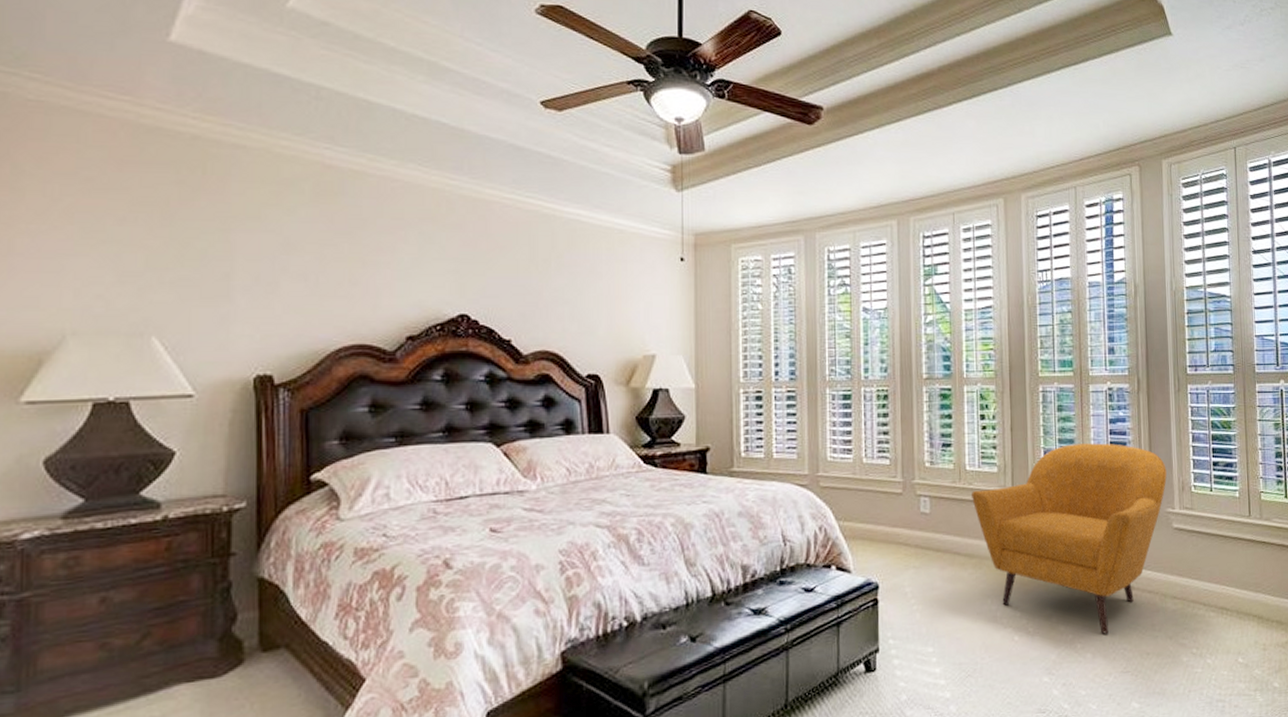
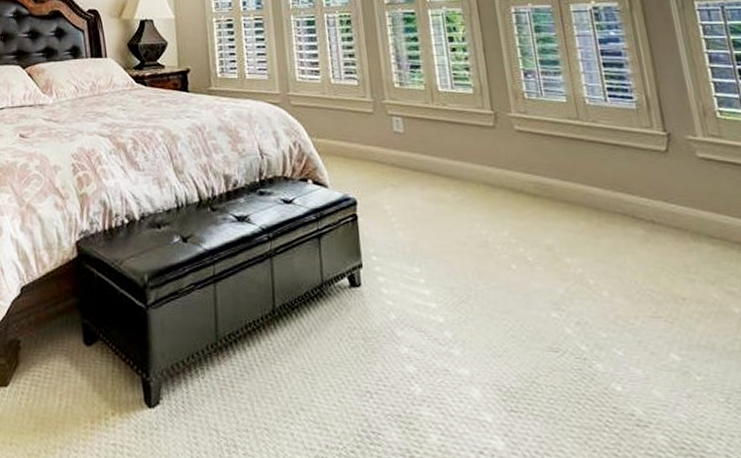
armchair: present [972,443,1167,634] -> none [447,64,682,271]

